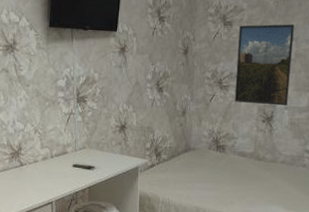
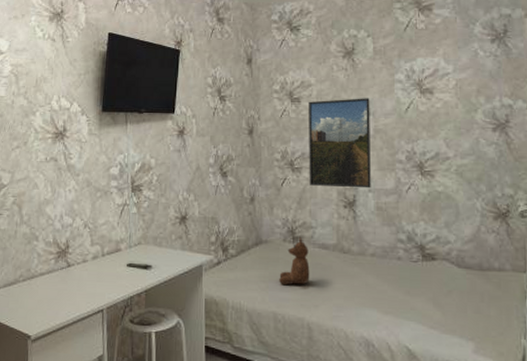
teddy bear: none [203,146,229,186] -> present [279,237,310,285]

